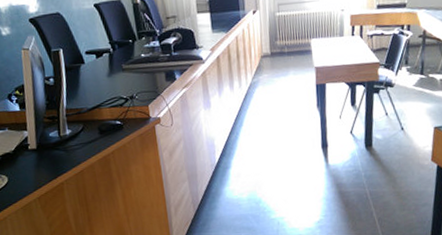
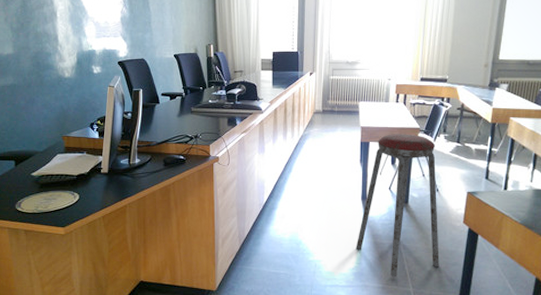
music stool: none [319,69,409,226] -> present [356,134,440,277]

